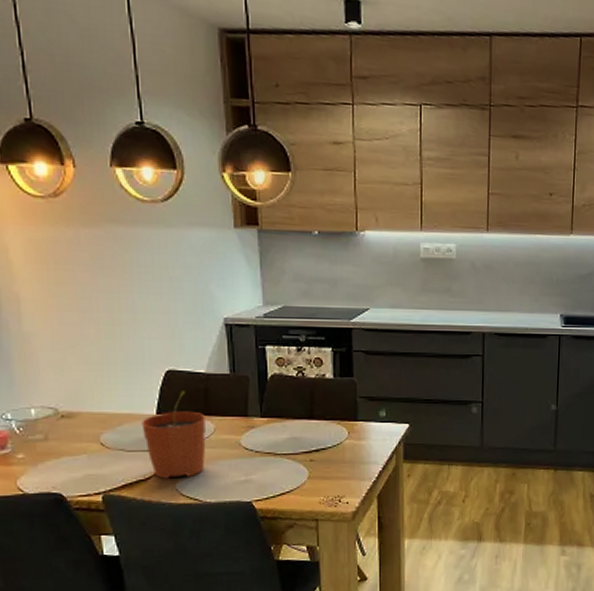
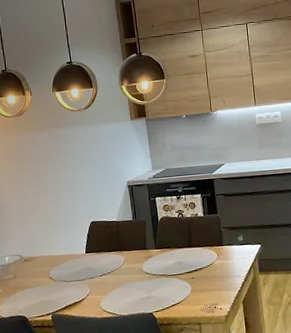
plant pot: present [141,391,207,479] -> none [76,235,119,300]

